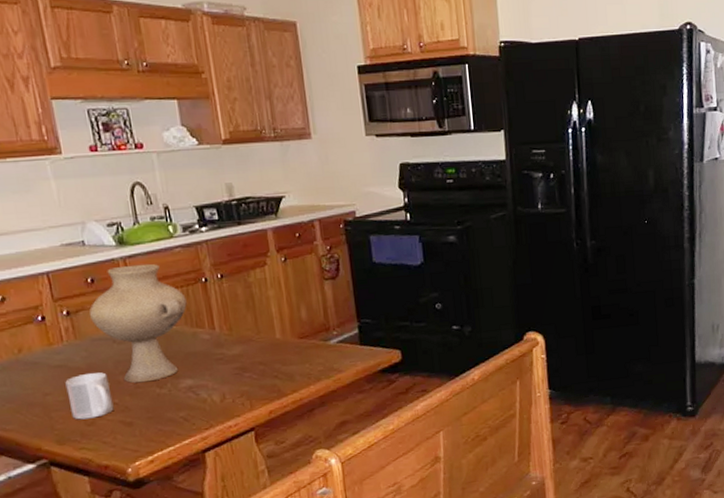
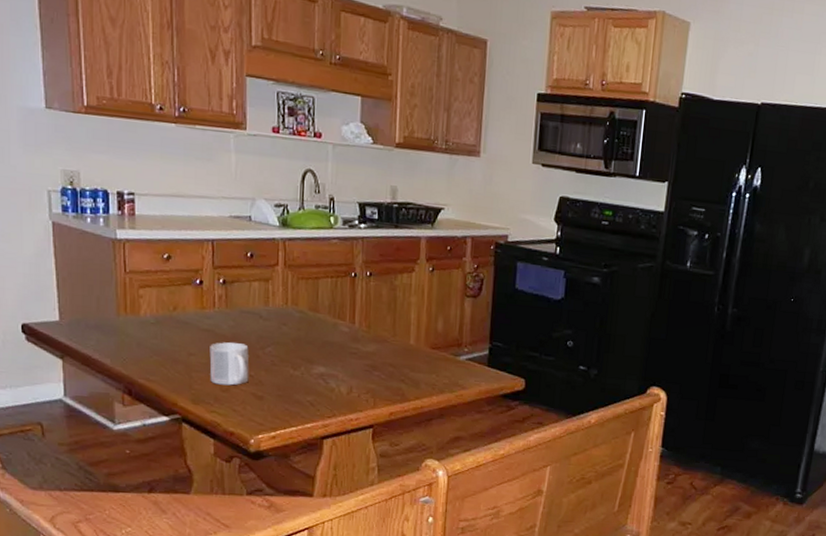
vase: present [89,264,187,383] -> none [242,247,334,362]

